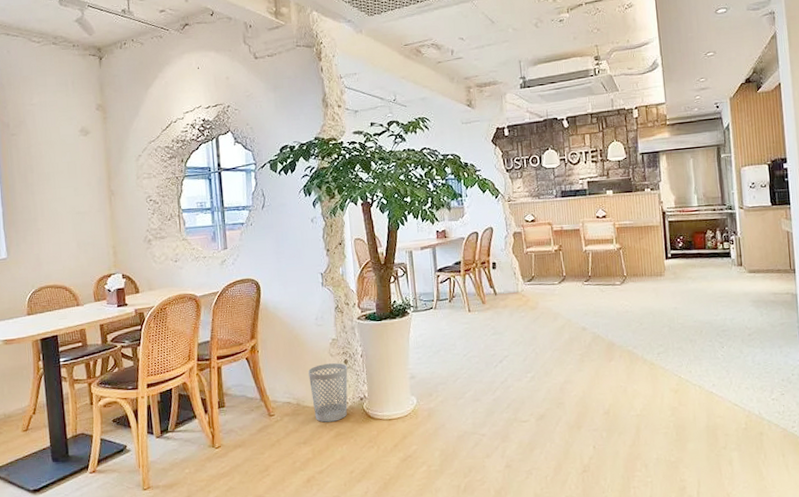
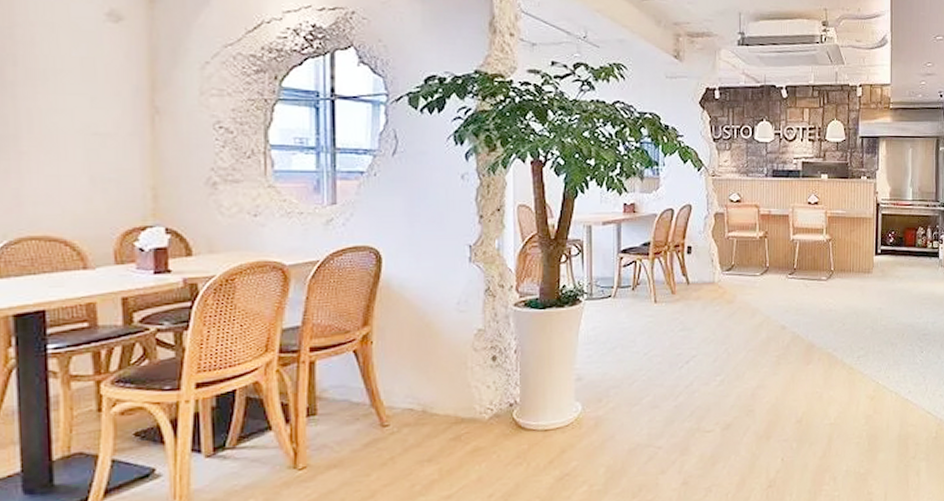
wastebasket: present [308,363,348,423] -> none [442,359,496,435]

